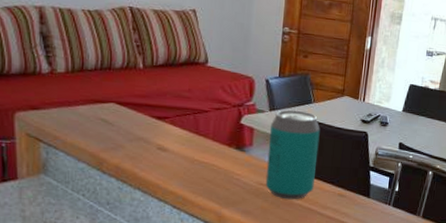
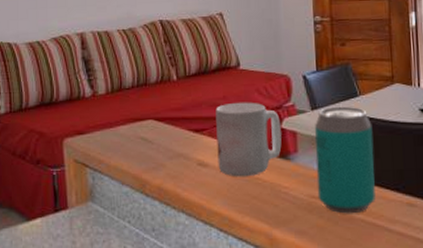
mug: none [177,96,241,163] -> present [215,102,282,177]

